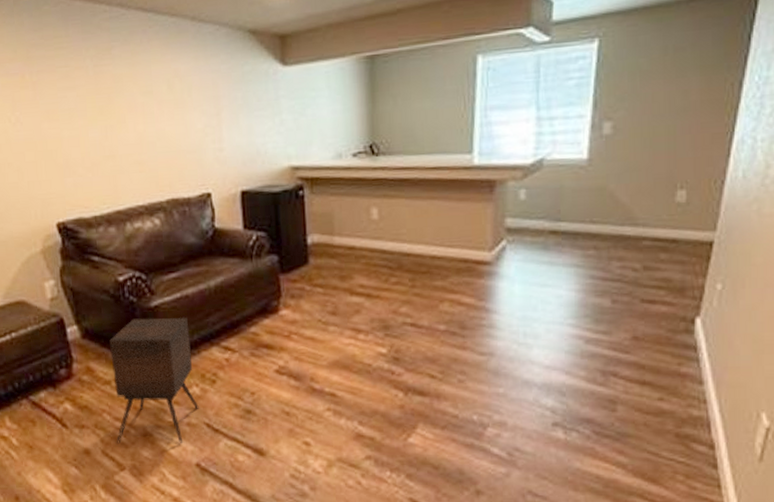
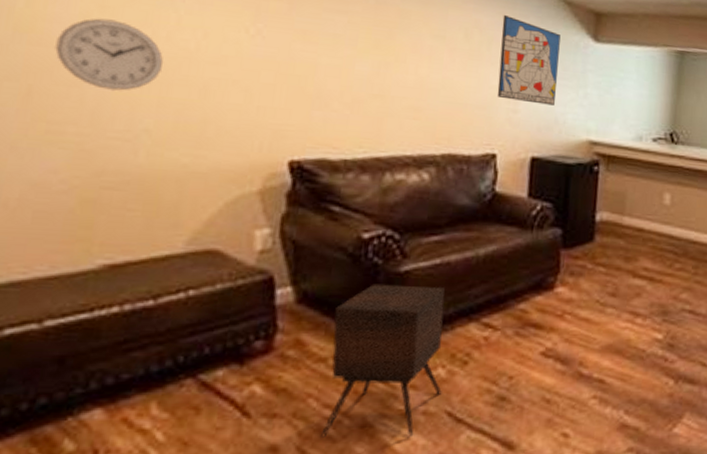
wall art: none [197,58,256,140] -> present [497,14,561,106]

